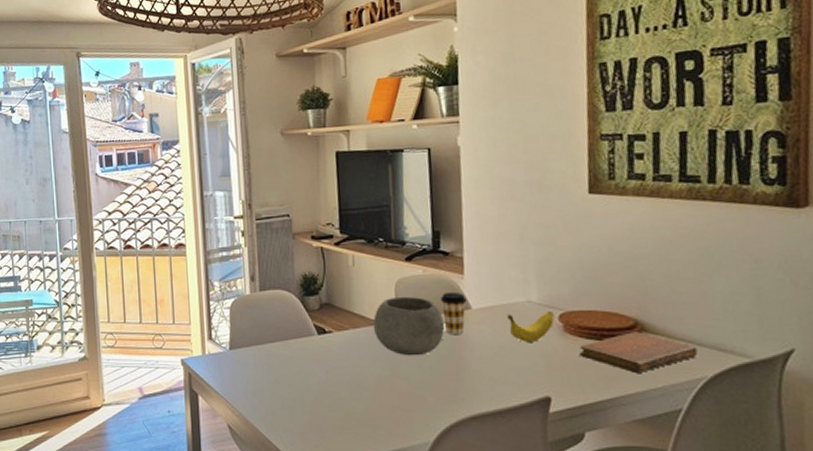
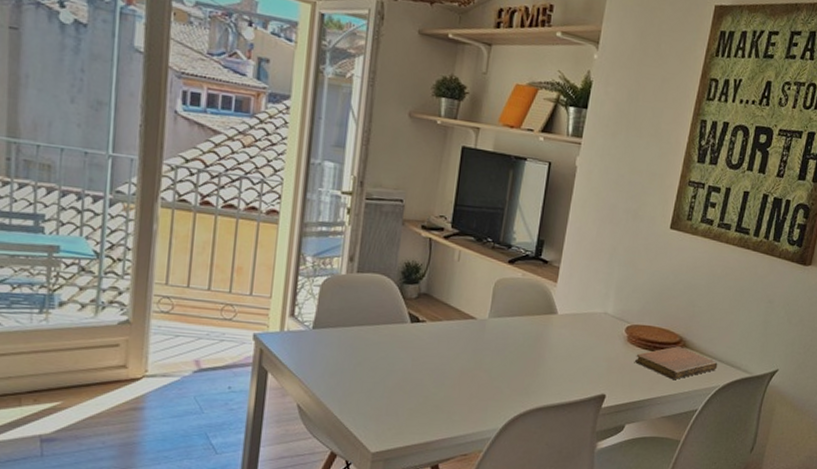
bowl: present [373,296,444,356] -> none [466,295,532,352]
coffee cup: present [440,293,467,336] -> none [531,297,555,336]
banana: present [507,311,555,342] -> none [585,322,623,348]

